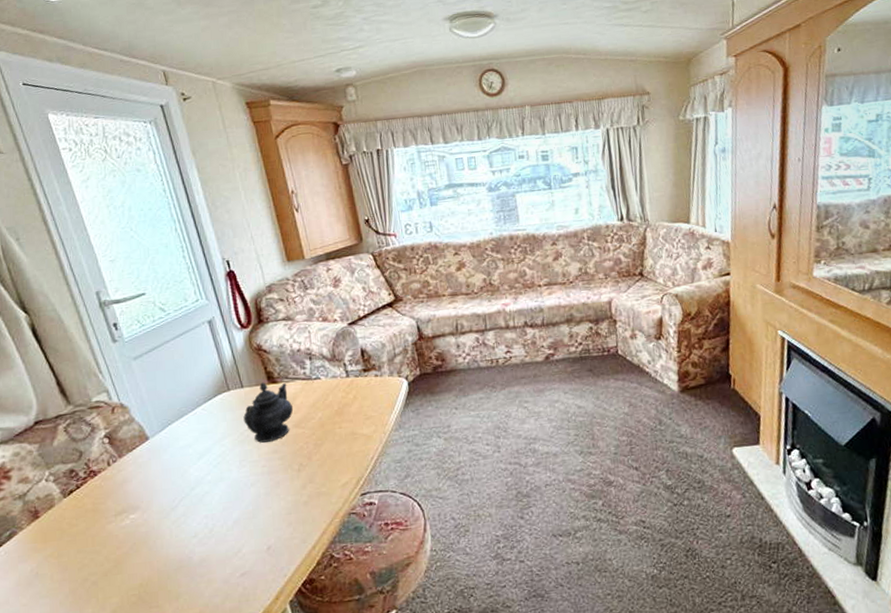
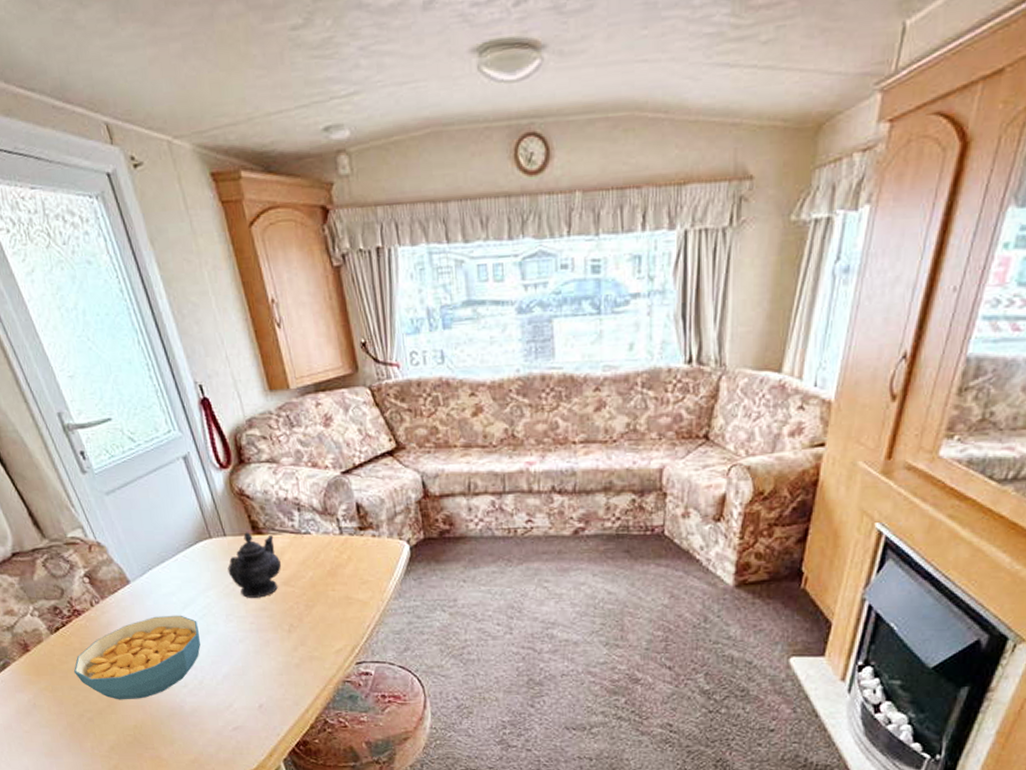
cereal bowl: none [82,465,213,559] -> present [73,615,201,700]

